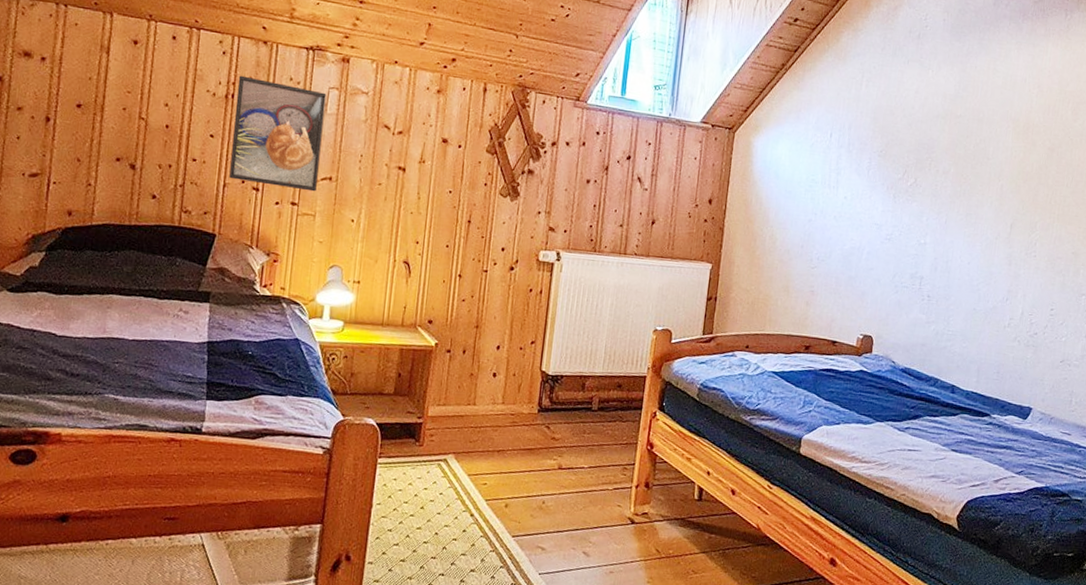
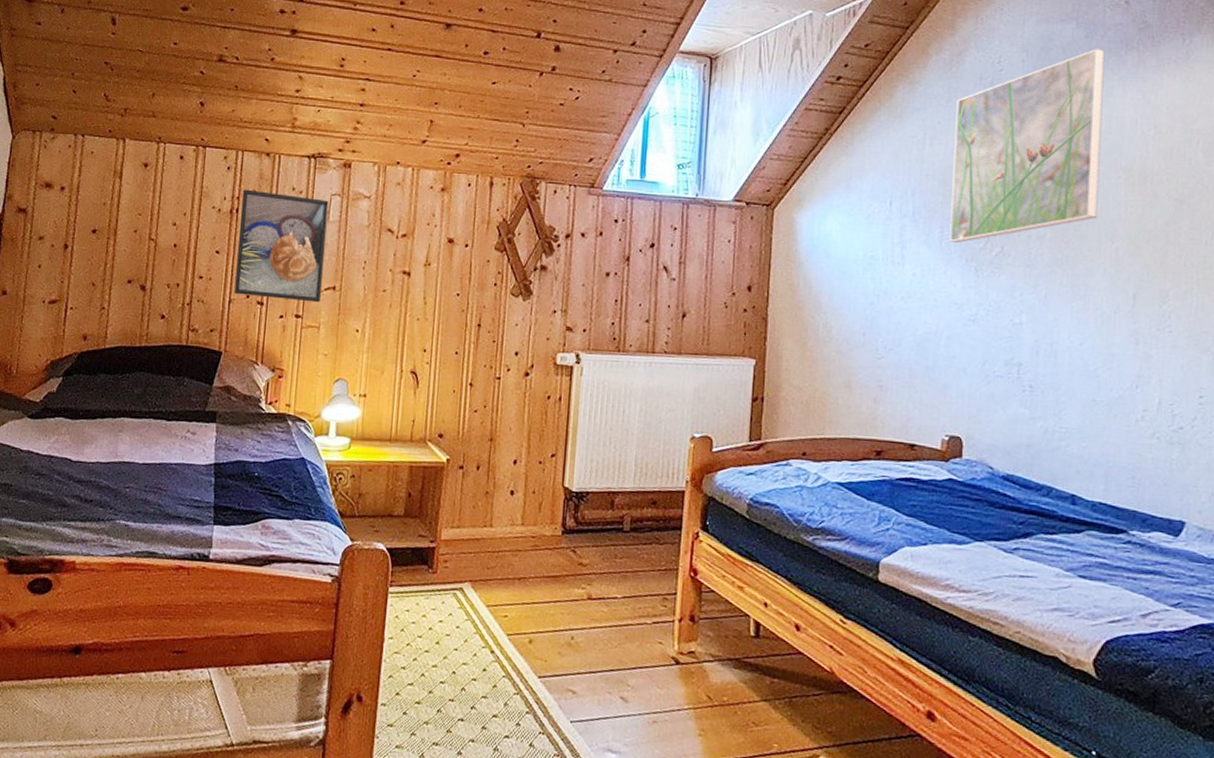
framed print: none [875,15,1007,173] -> present [949,49,1105,243]

